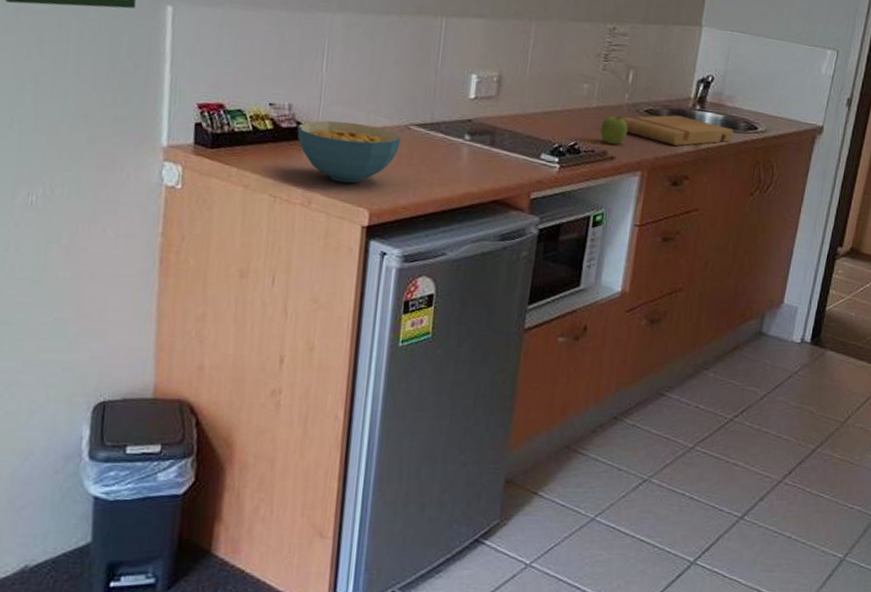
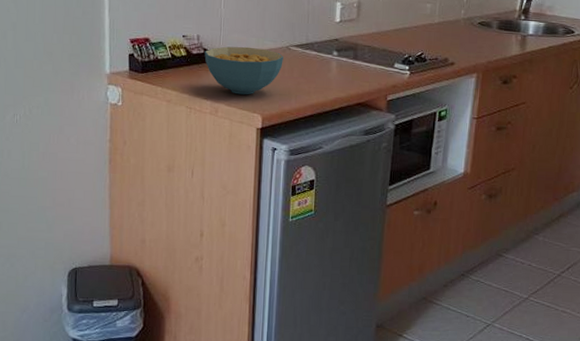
fruit: present [600,116,628,145] -> none [442,29,464,53]
cutting board: present [620,115,734,146] -> none [458,25,554,51]

